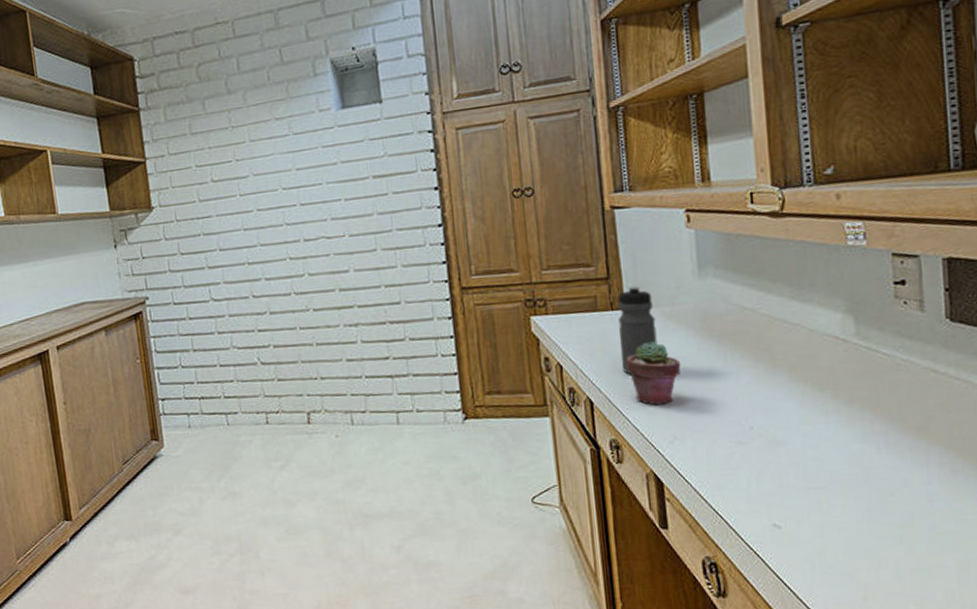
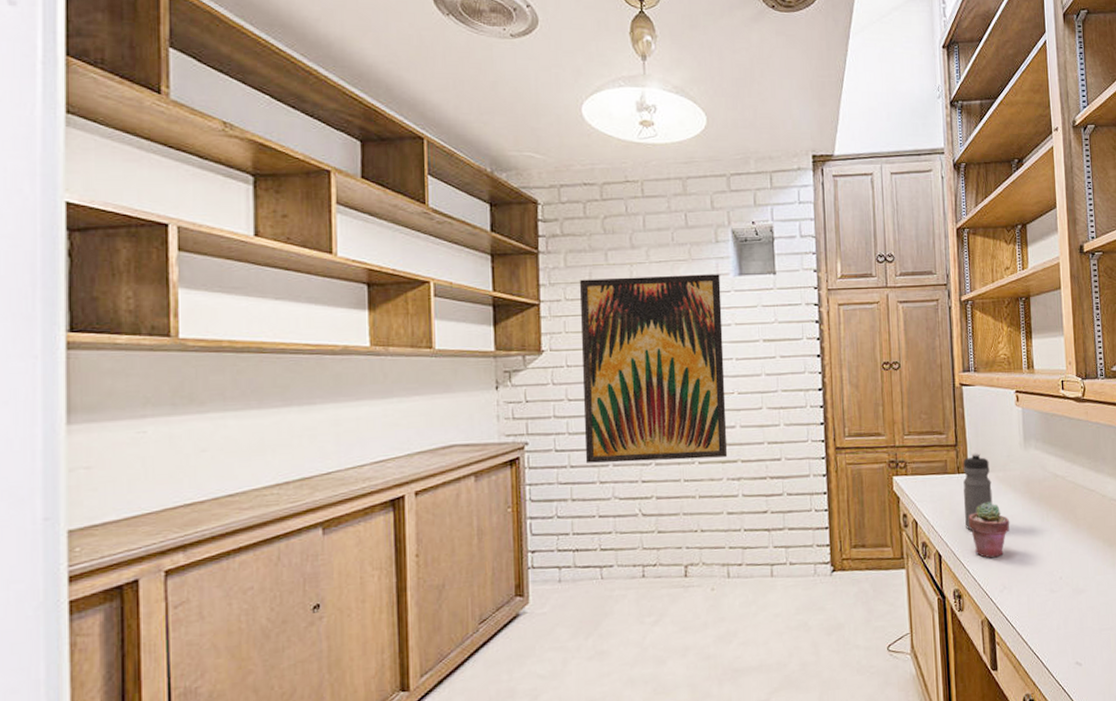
wall art: none [180,110,343,315] -> present [579,274,728,464]

